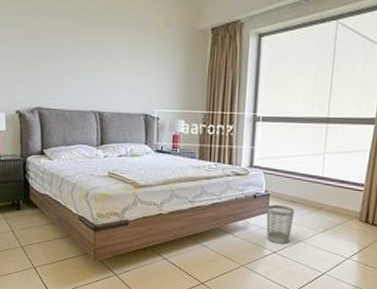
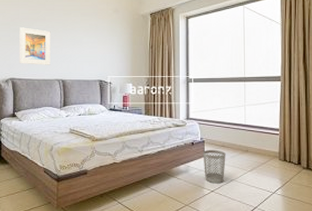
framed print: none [45,42,84,93] -> present [19,27,51,65]

